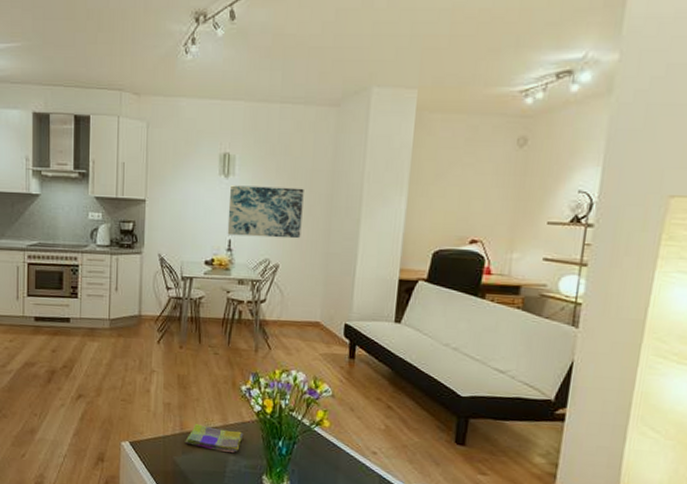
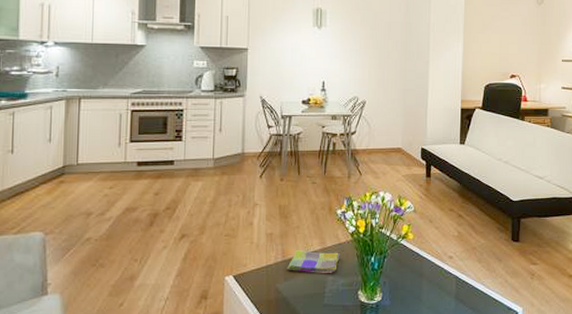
wall art: present [227,185,304,239] -> none [321,35,384,79]

